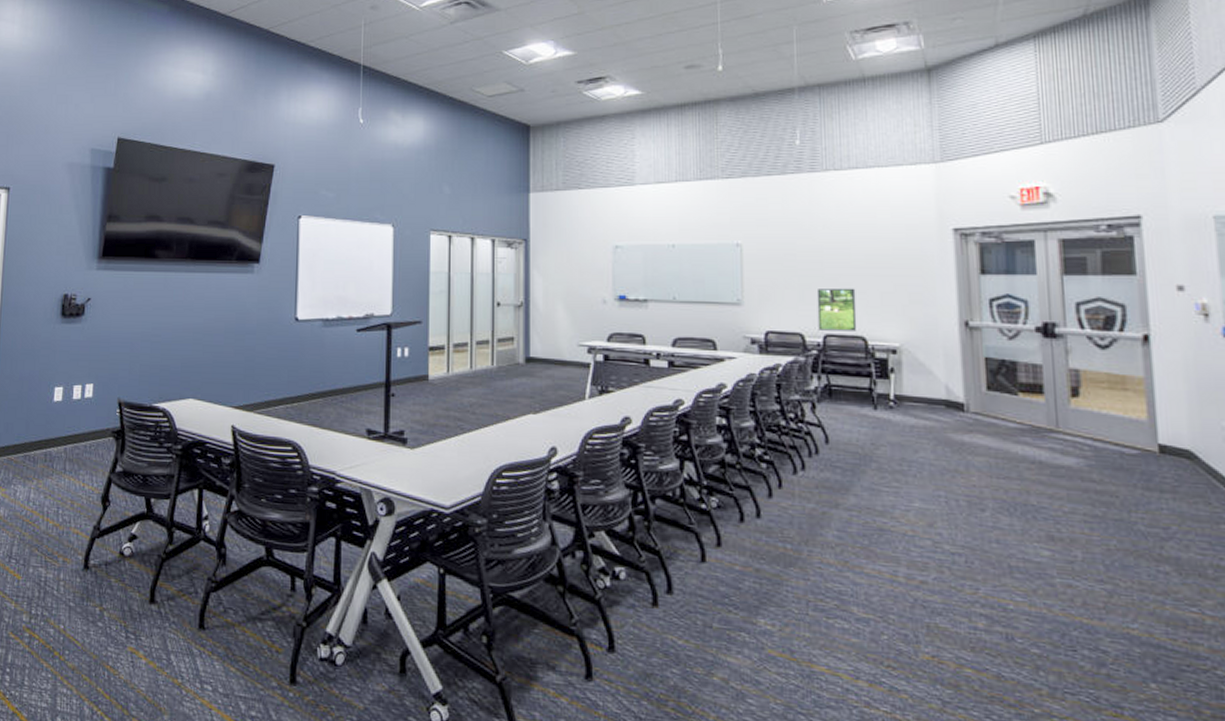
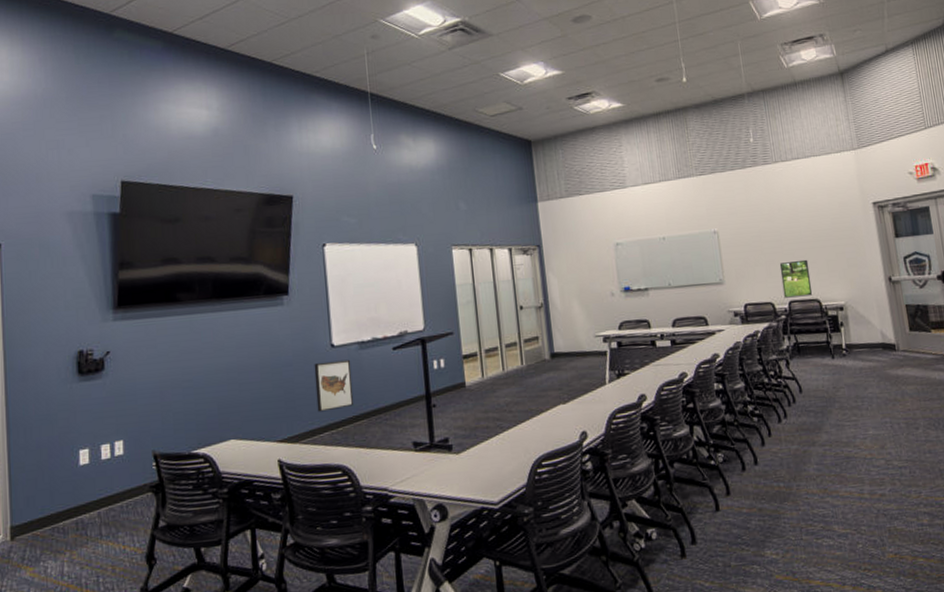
wall art: none [275,334,313,385] -> present [314,359,353,412]

